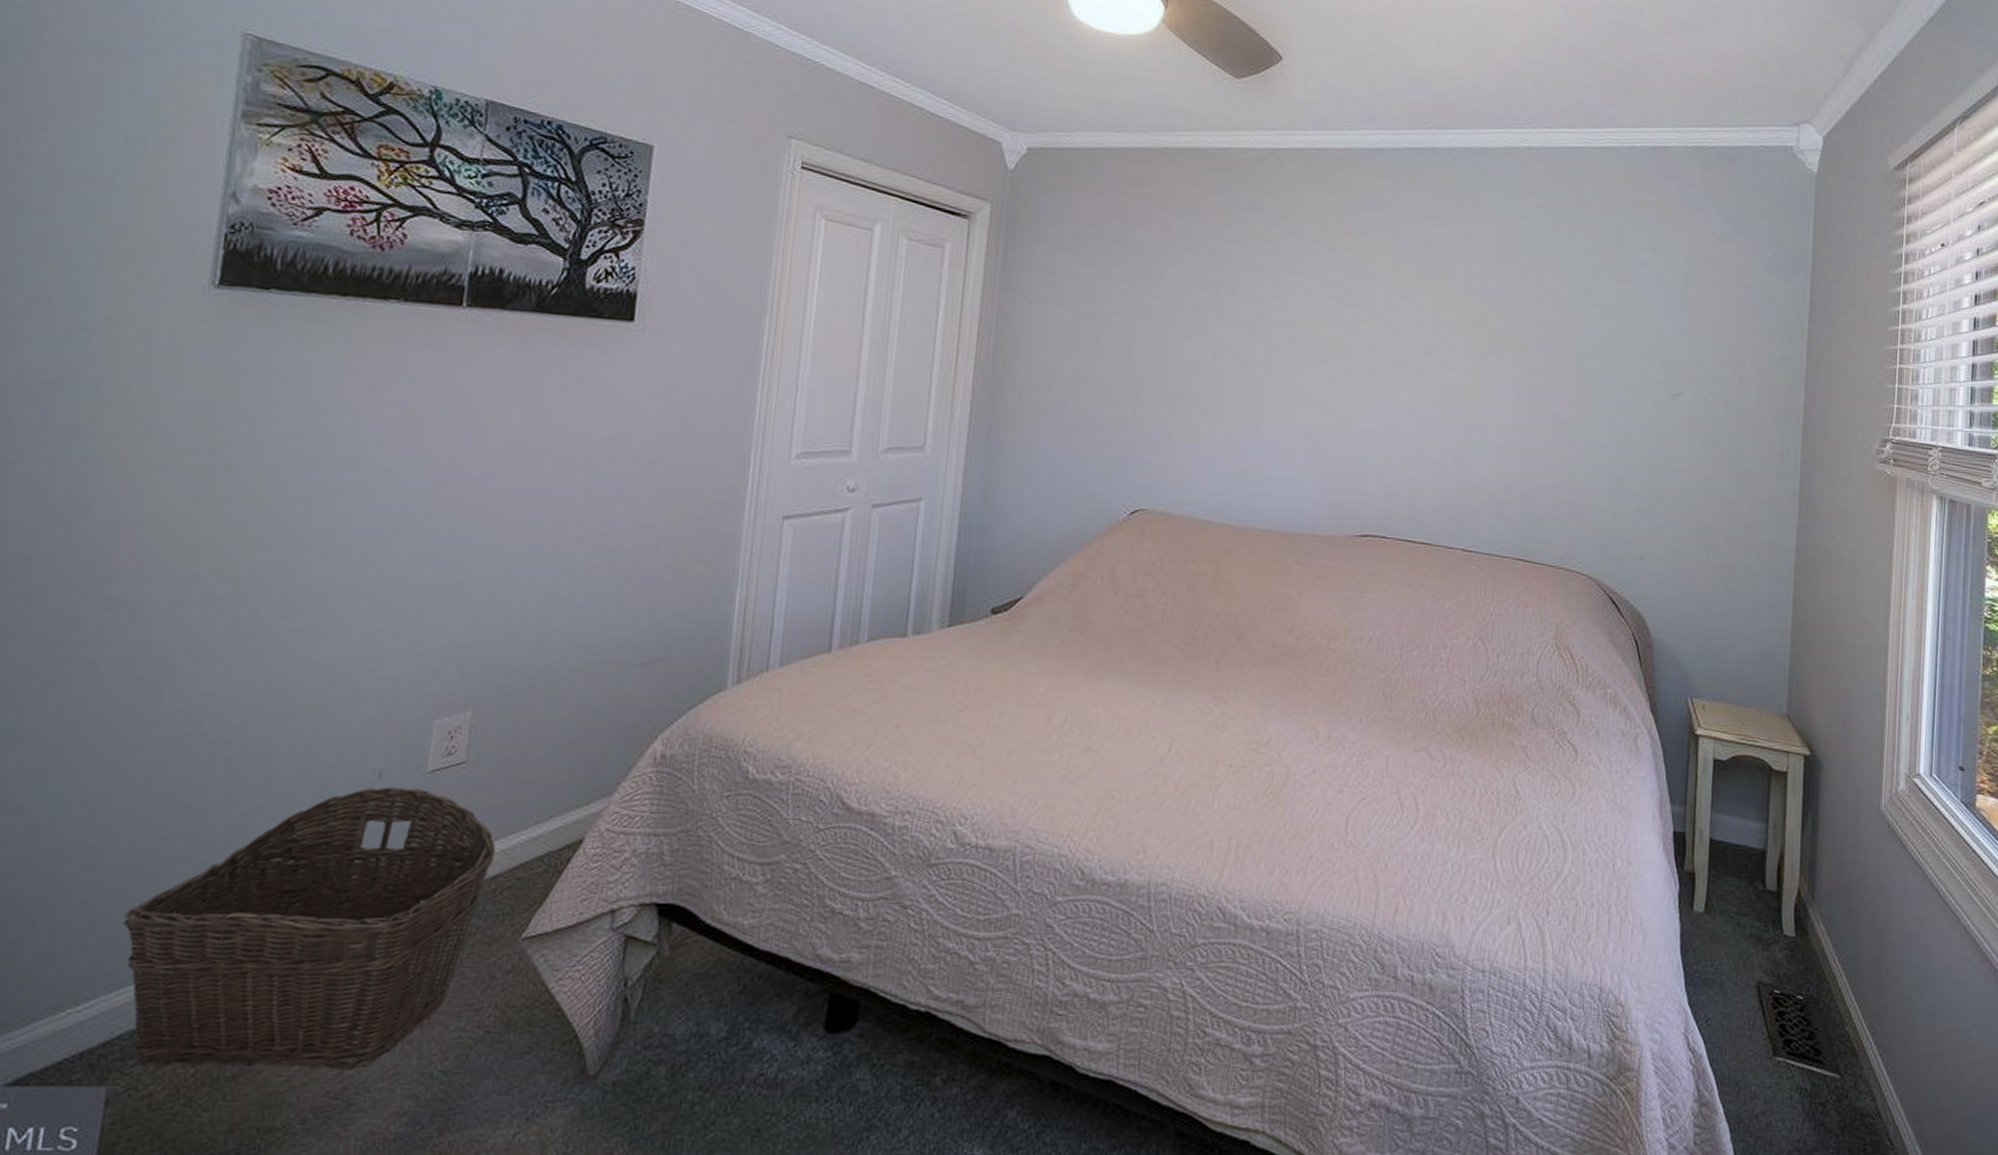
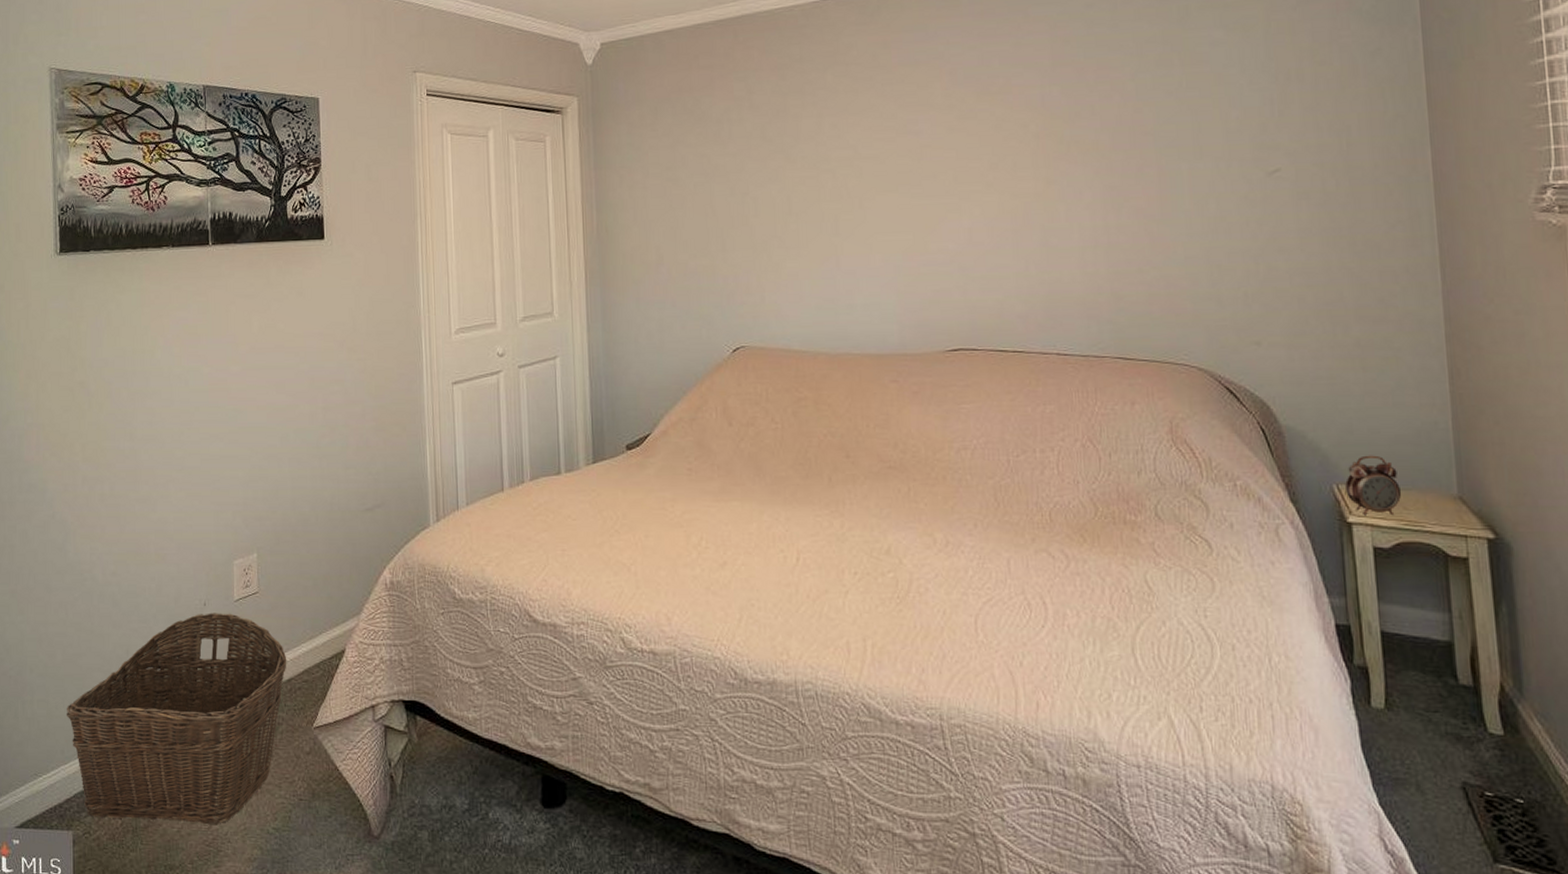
alarm clock: none [1698,672,1743,730] -> present [1345,455,1402,516]

